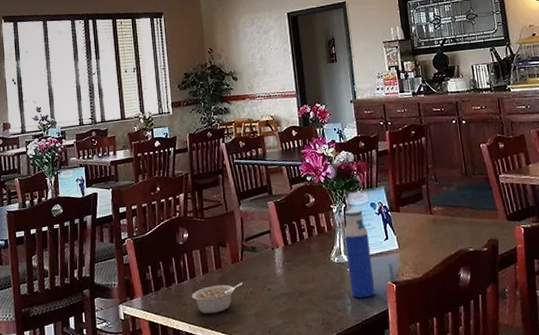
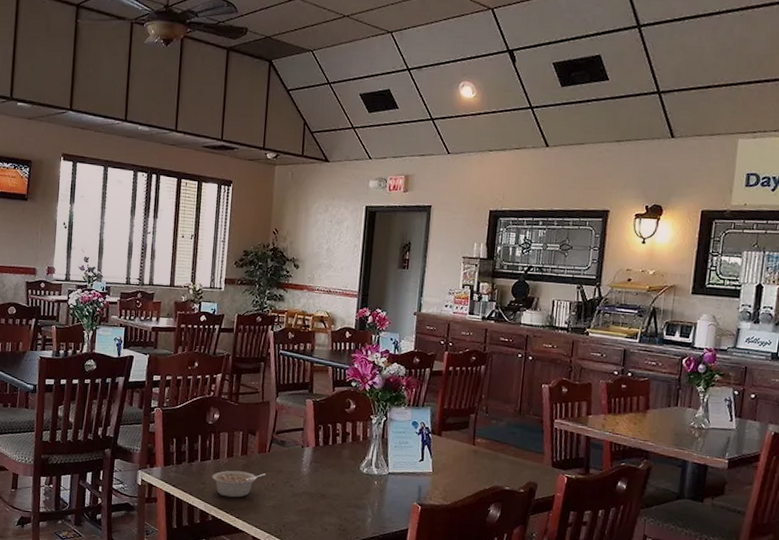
water bottle: present [344,209,376,299] -> none [373,423,404,514]

